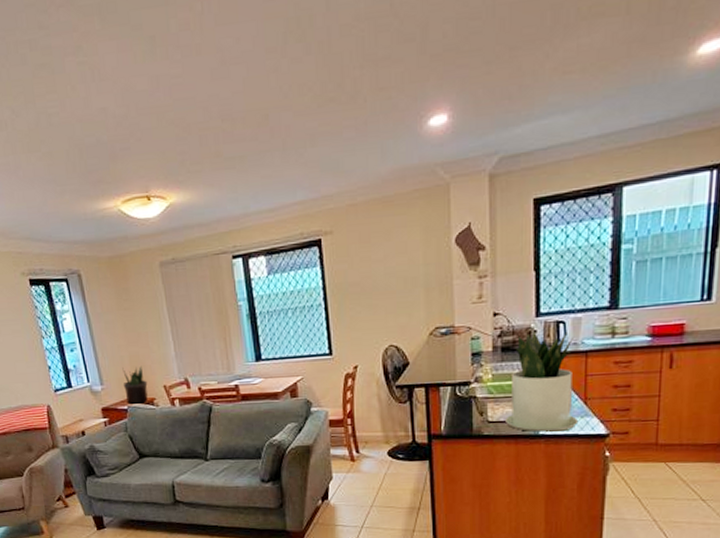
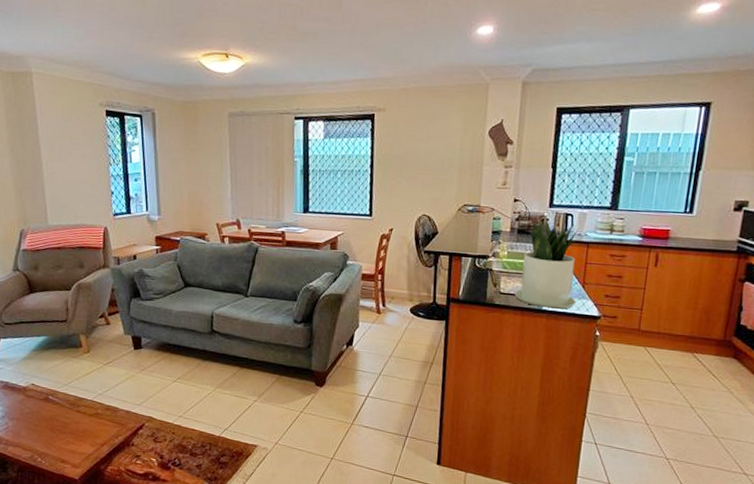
planter: present [122,365,148,404] -> none [180,202,202,237]

